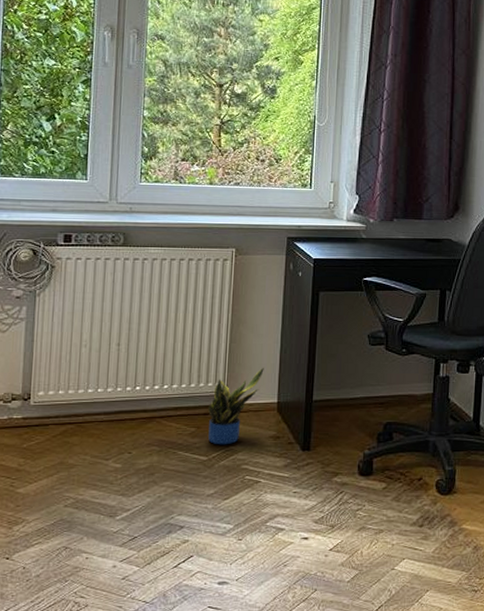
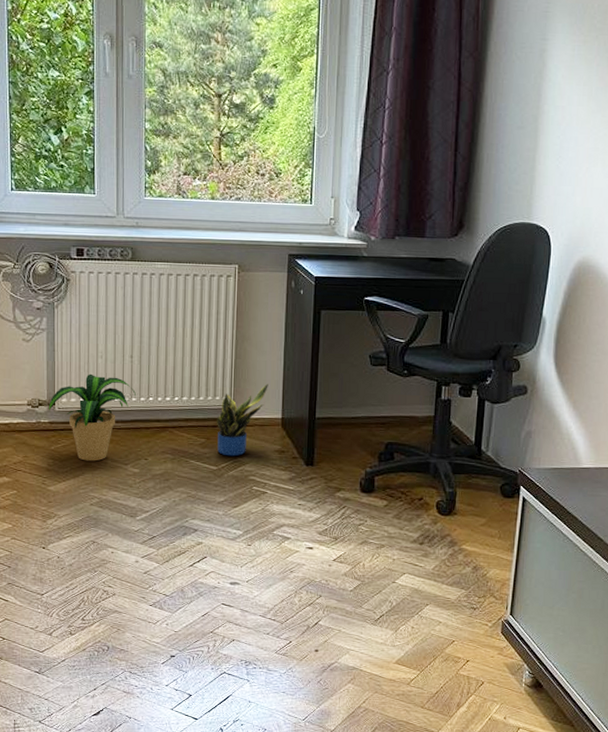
potted plant: none [22,364,121,458] -> present [48,373,136,461]

